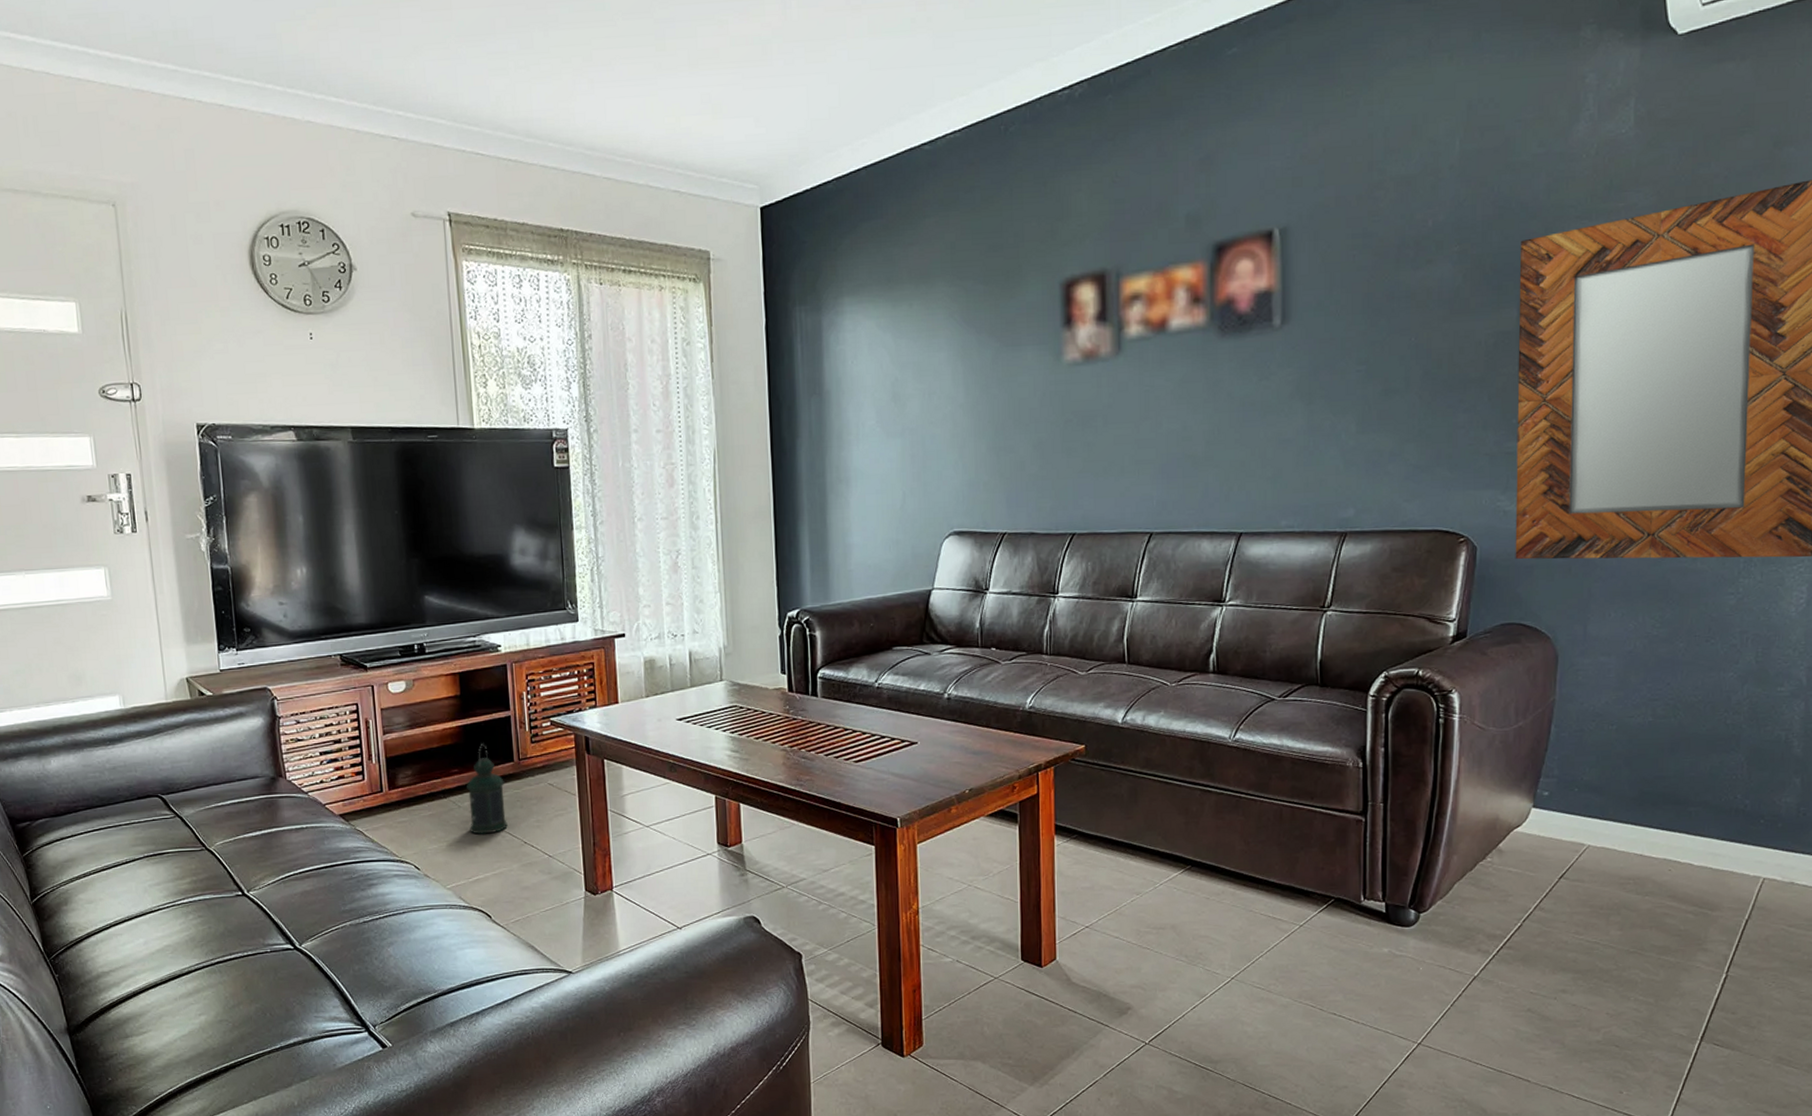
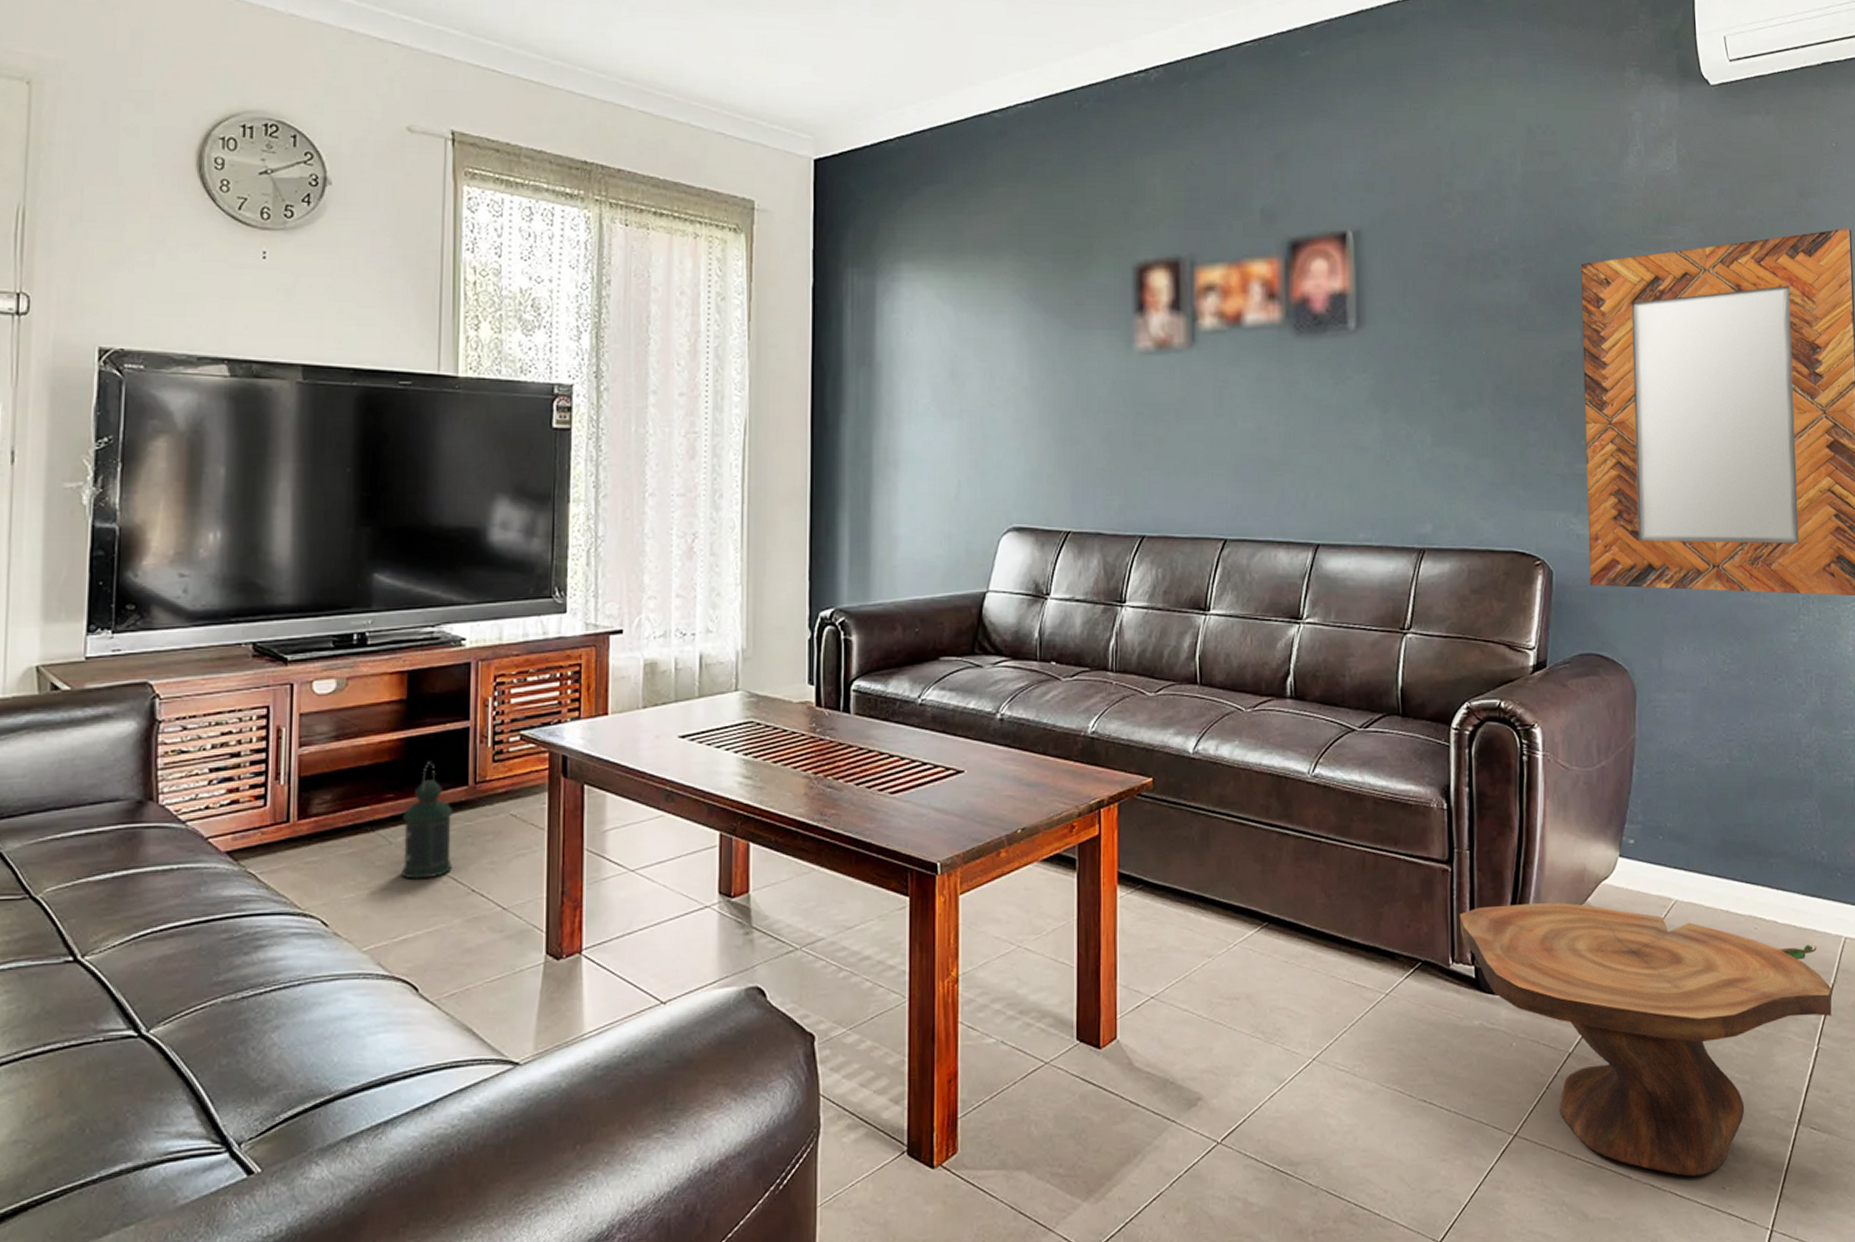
side table: none [1371,848,1746,1082] -> present [1459,902,1833,1177]

